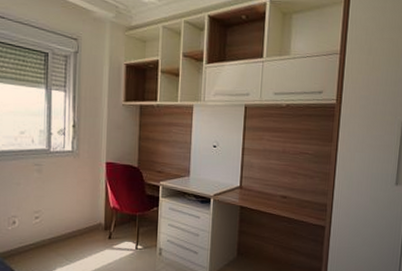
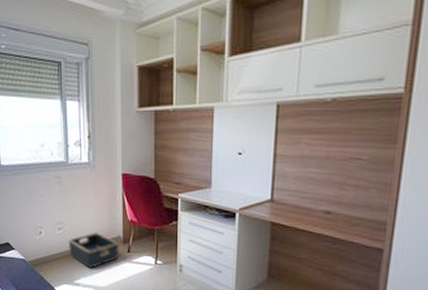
basket: none [46,220,100,257] -> present [69,232,119,268]

